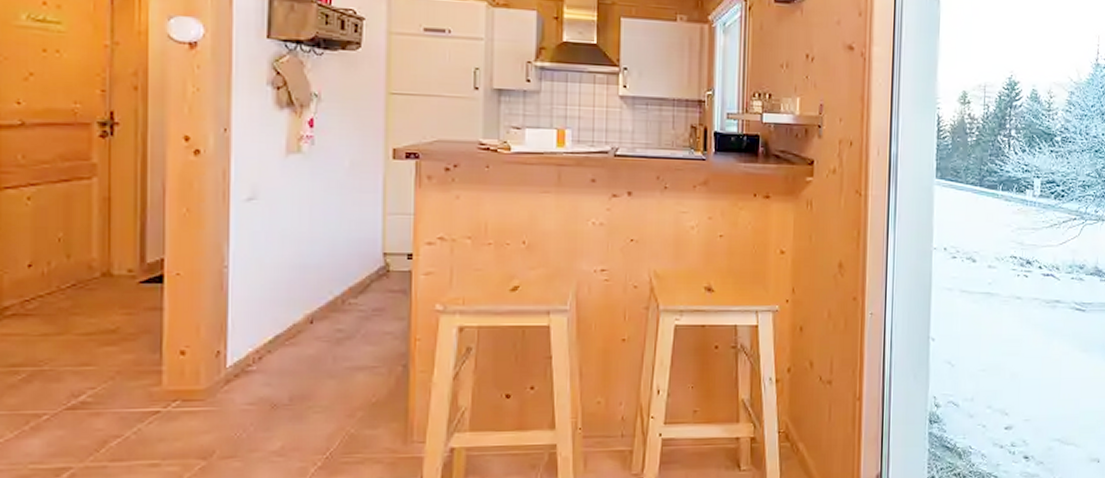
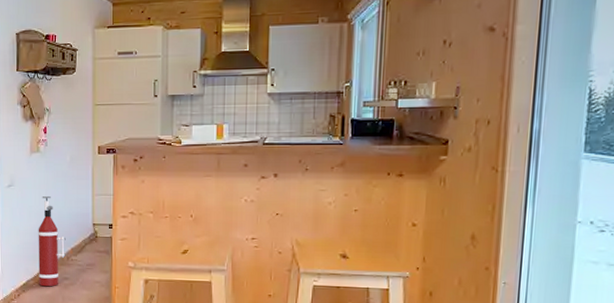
fire extinguisher: none [295,215,340,344] -> present [38,196,66,287]

